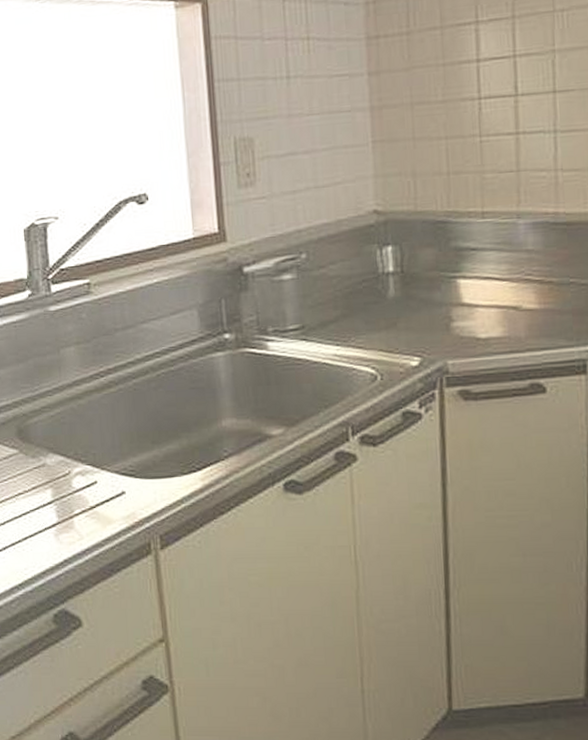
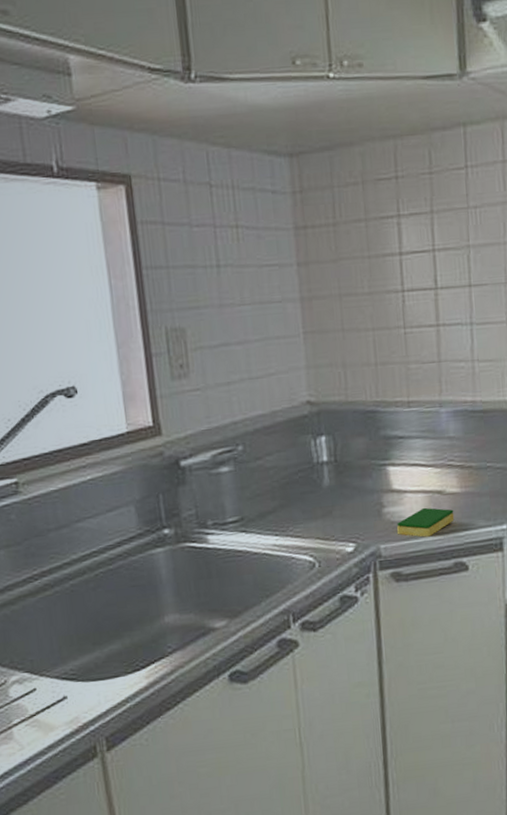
dish sponge: none [467,323,531,355] -> present [397,507,455,537]

